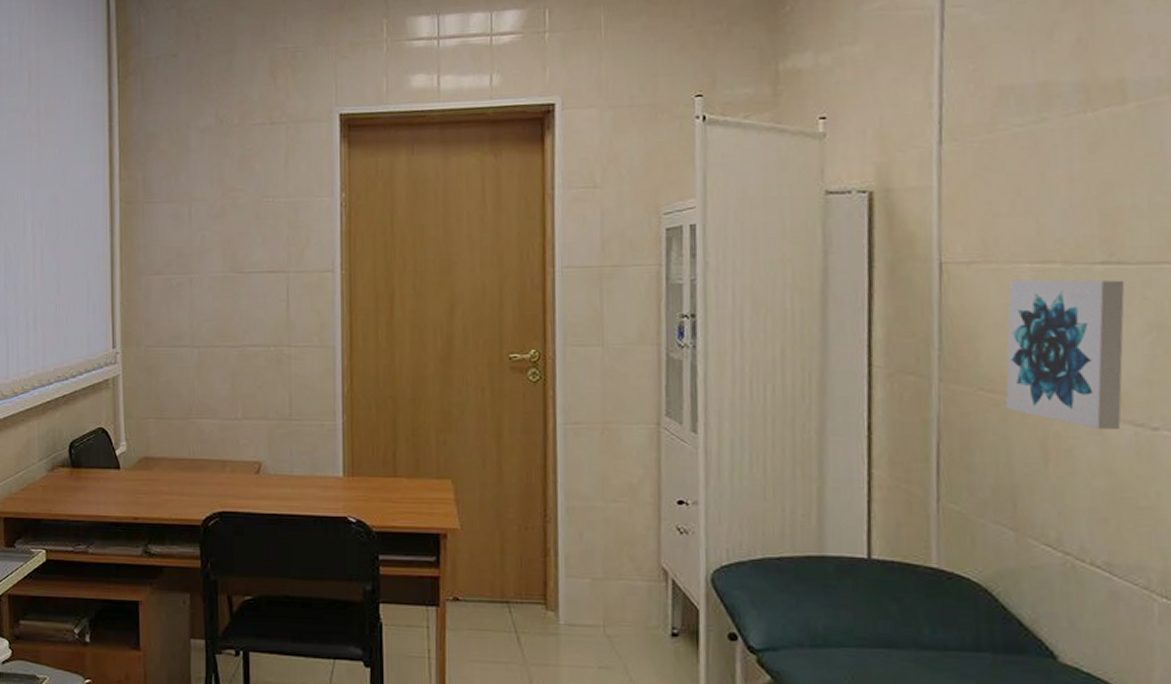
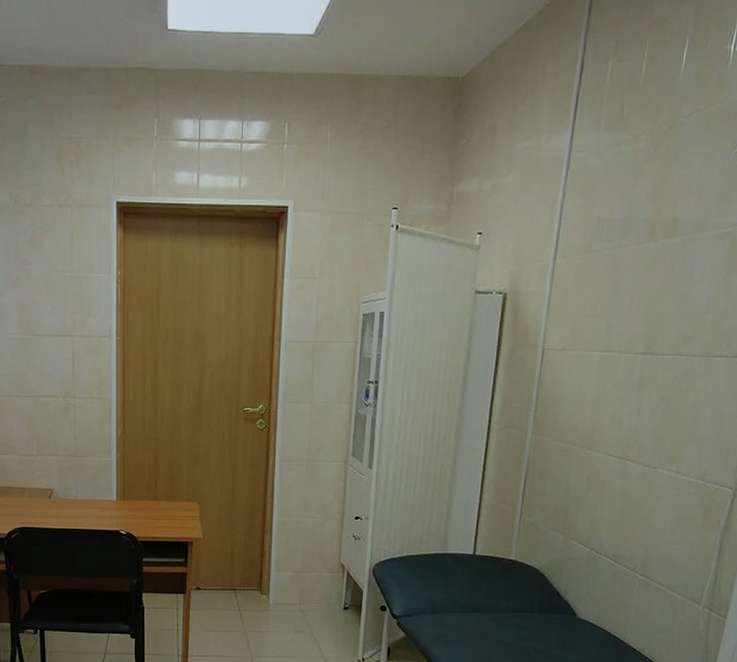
wall art: present [1006,279,1125,429] -> none [571,363,654,468]

